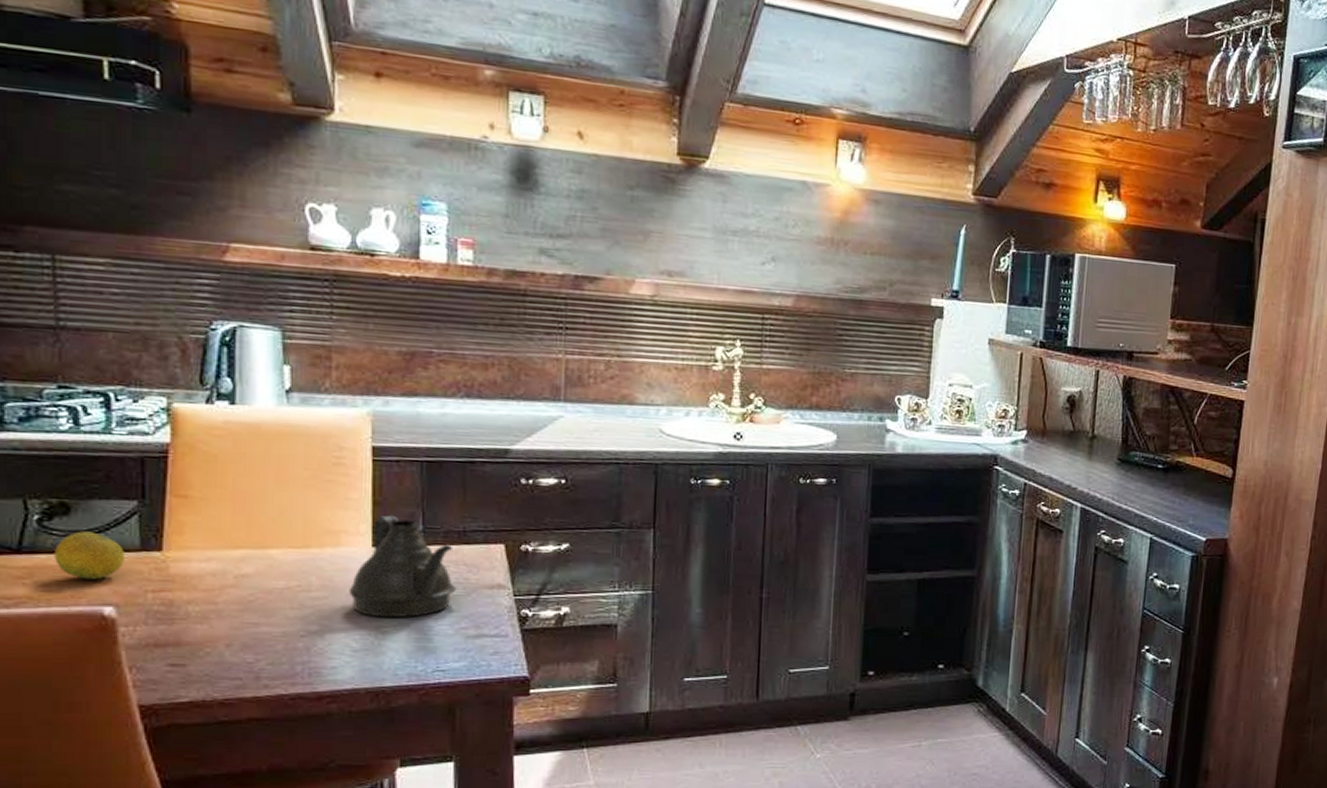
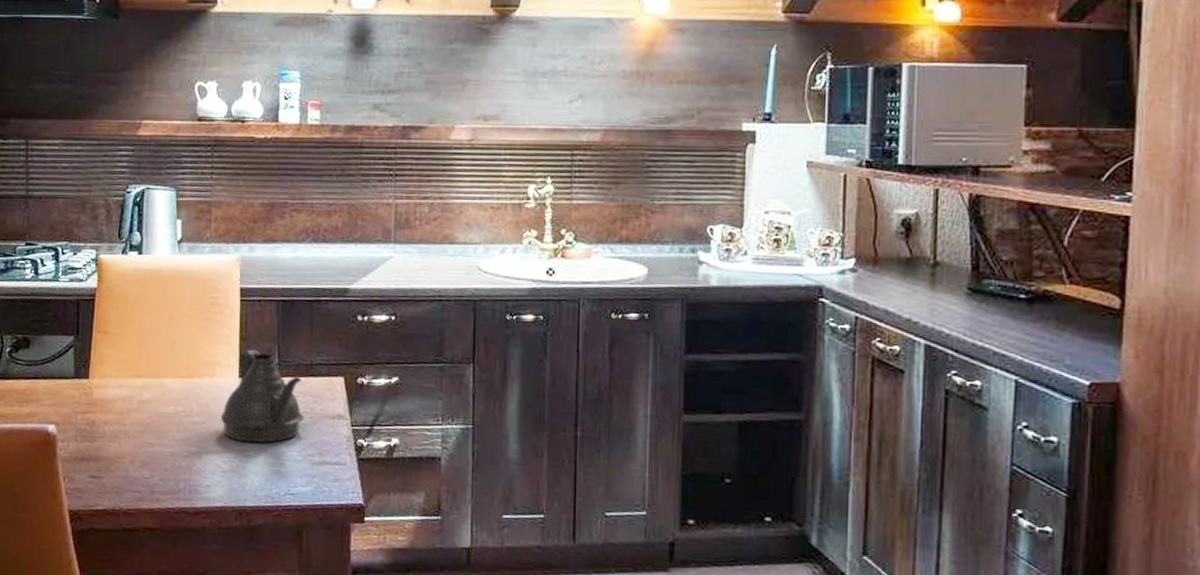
fruit: present [55,531,124,580] -> none [18,361,64,402]

